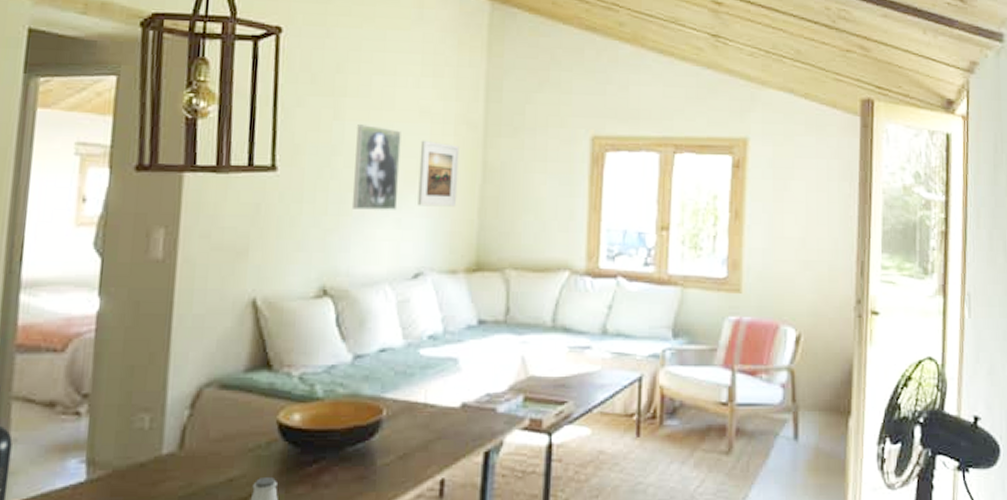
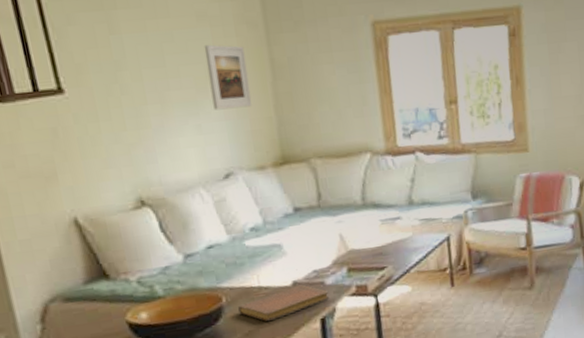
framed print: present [351,123,401,210] -> none [135,34,195,121]
notebook: none [398,408,499,446] -> present [238,284,330,322]

